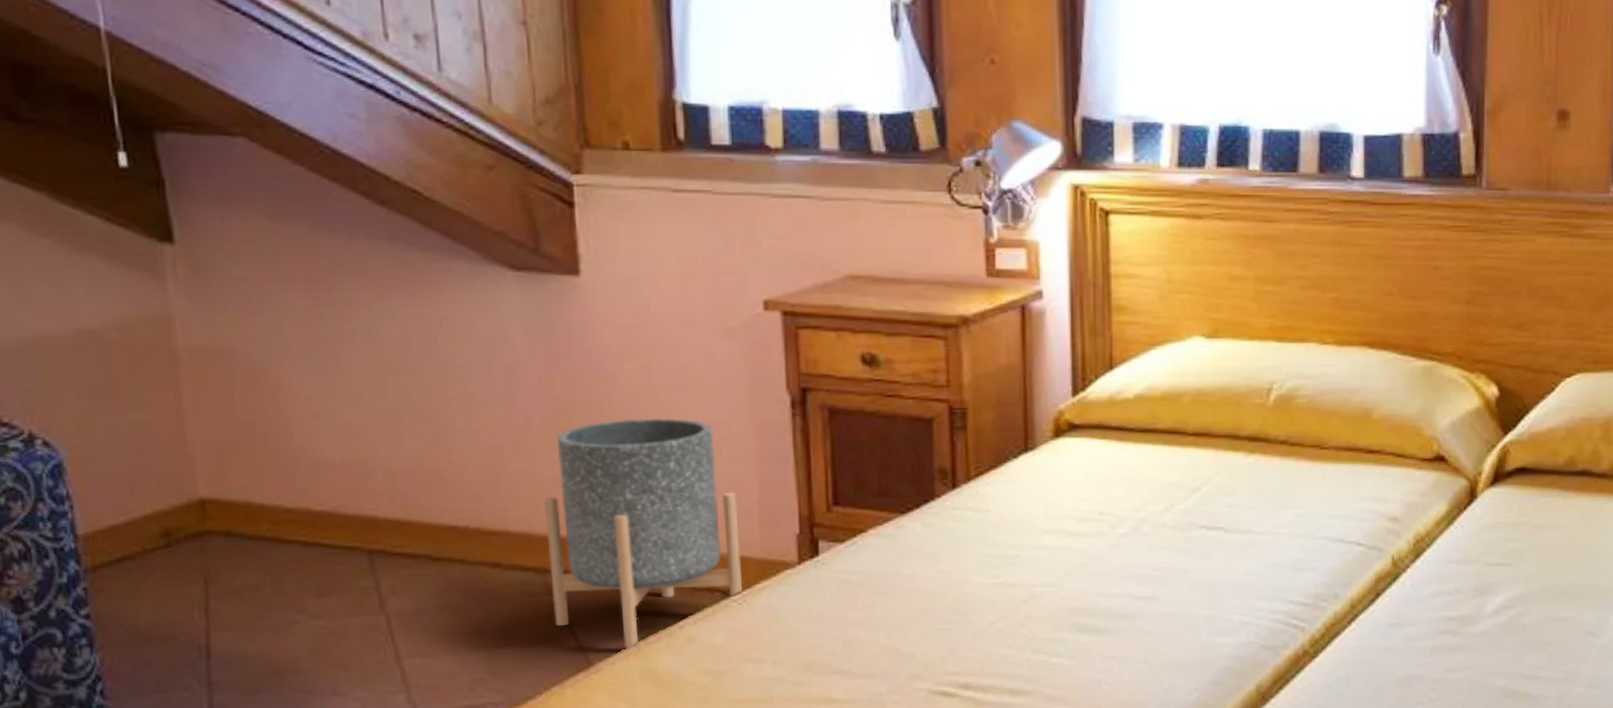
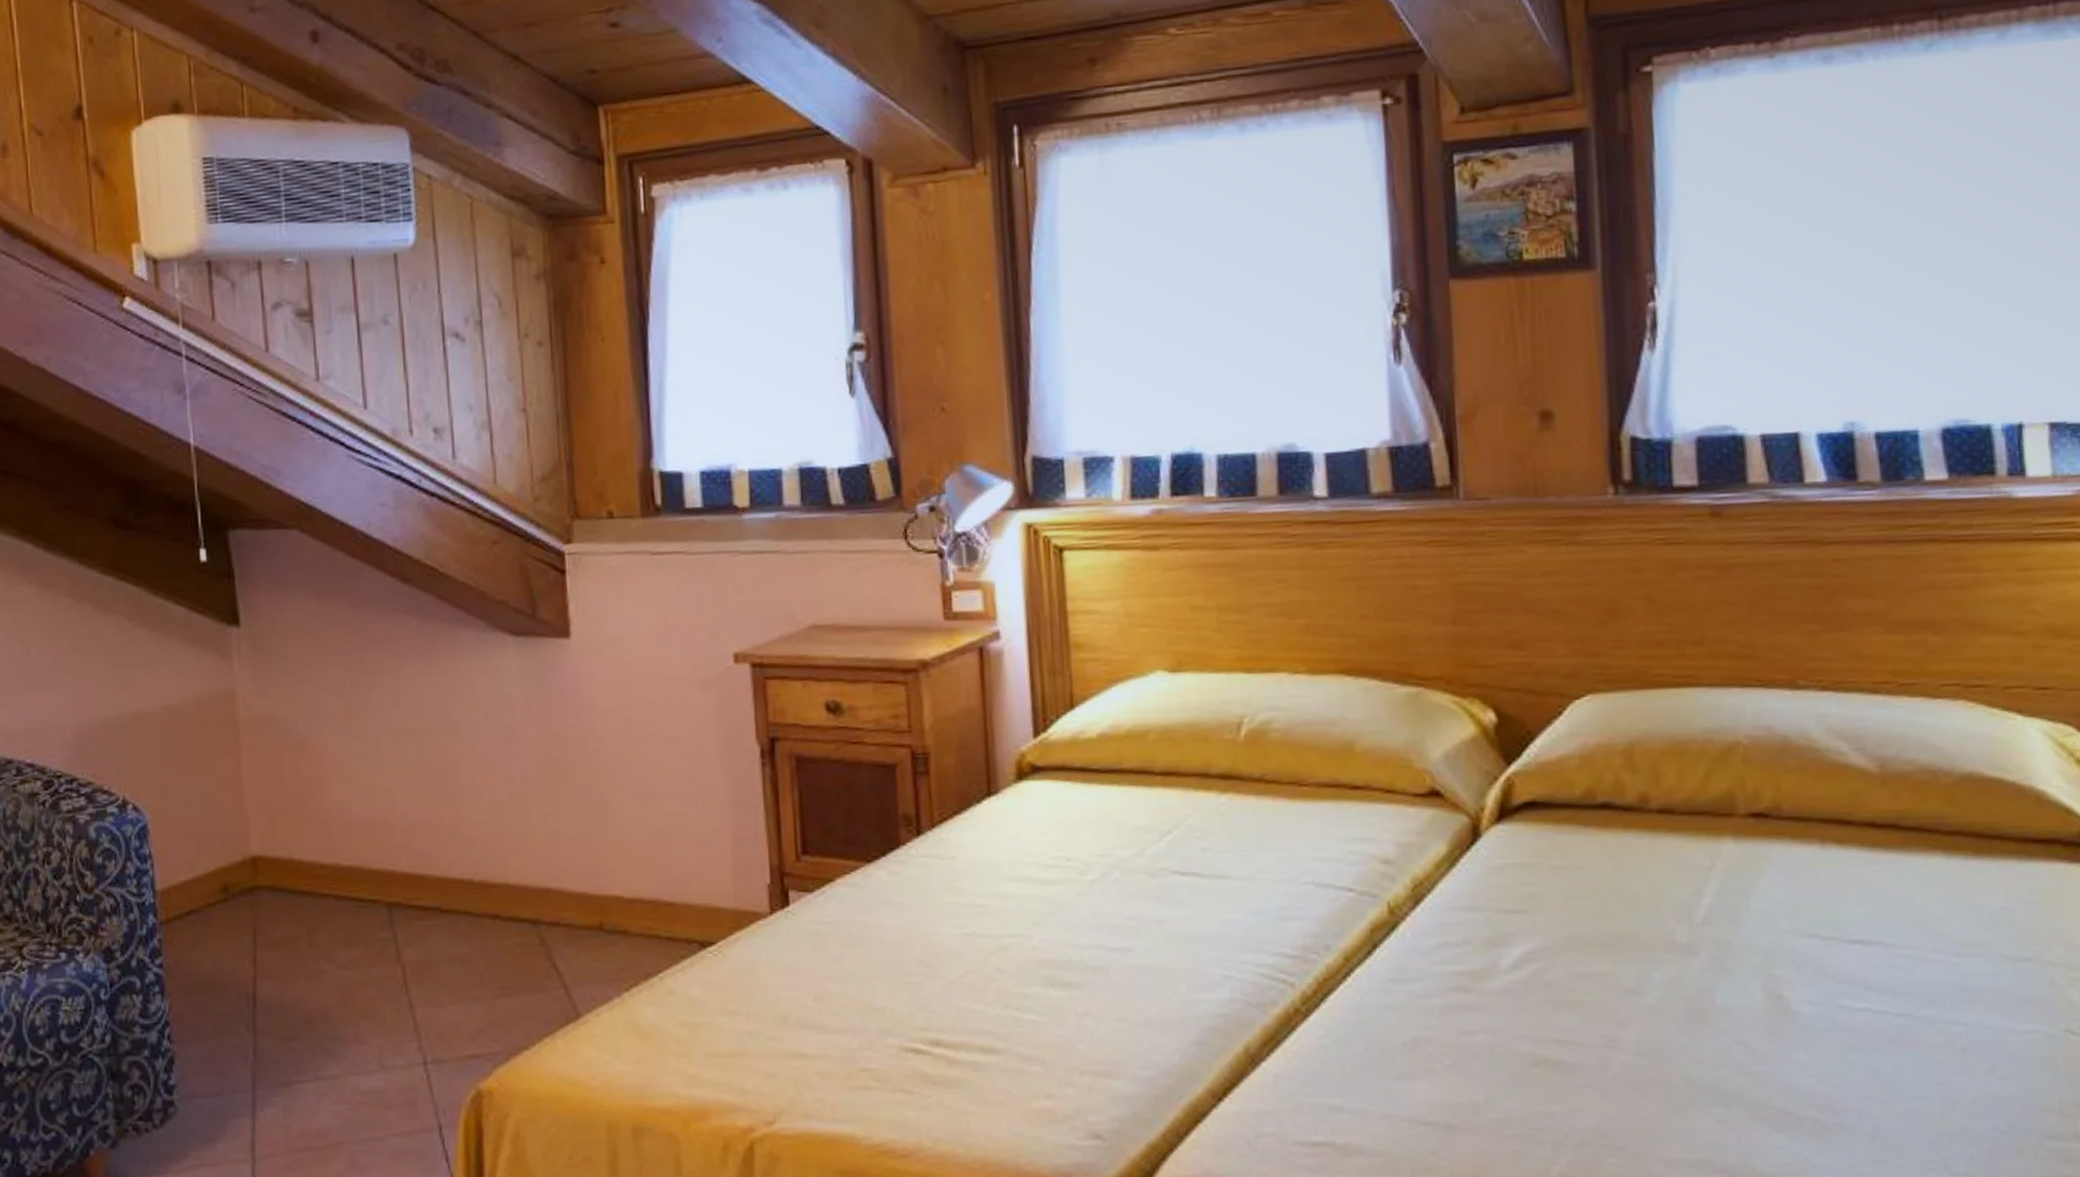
planter: present [544,418,743,648] -> none [539,771,719,999]

